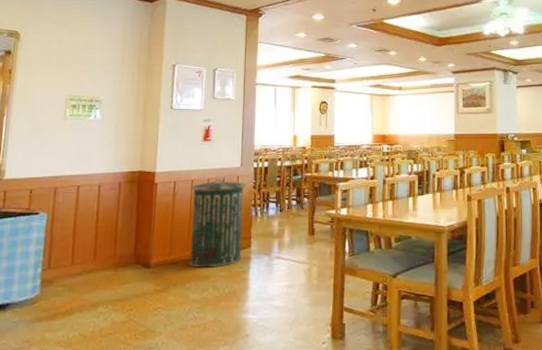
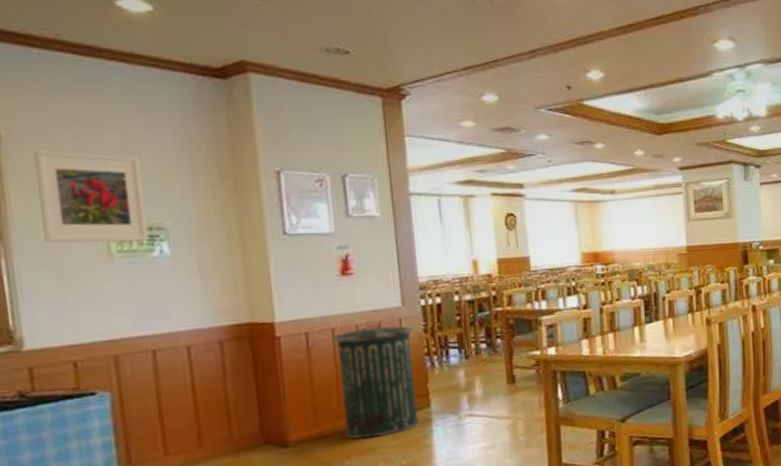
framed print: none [31,46,94,109] -> present [33,149,150,244]

